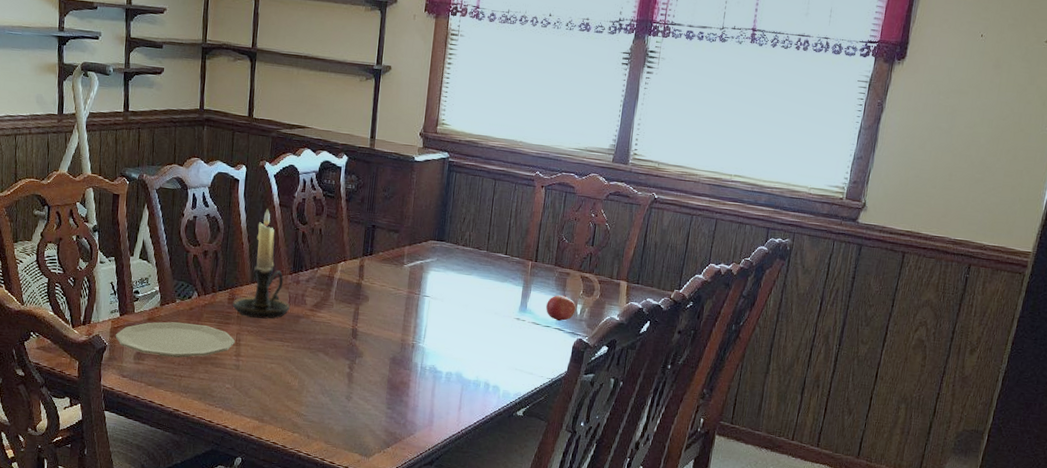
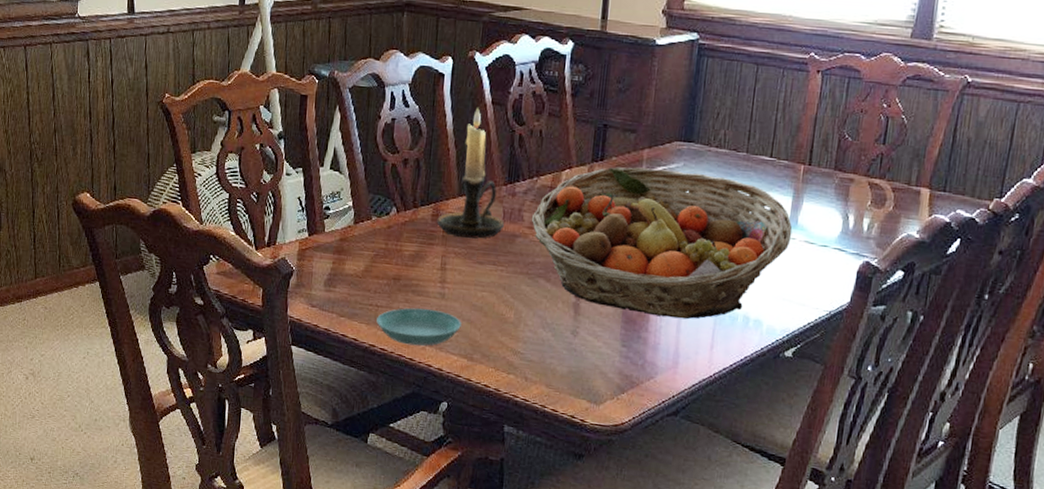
plate: present [115,321,235,358] -> none [303,242,440,285]
saucer: none [180,377,254,410] -> present [376,308,462,346]
fruit basket: none [312,260,523,386] -> present [531,167,793,320]
pomegranate: present [546,295,576,322] -> none [822,206,862,240]

